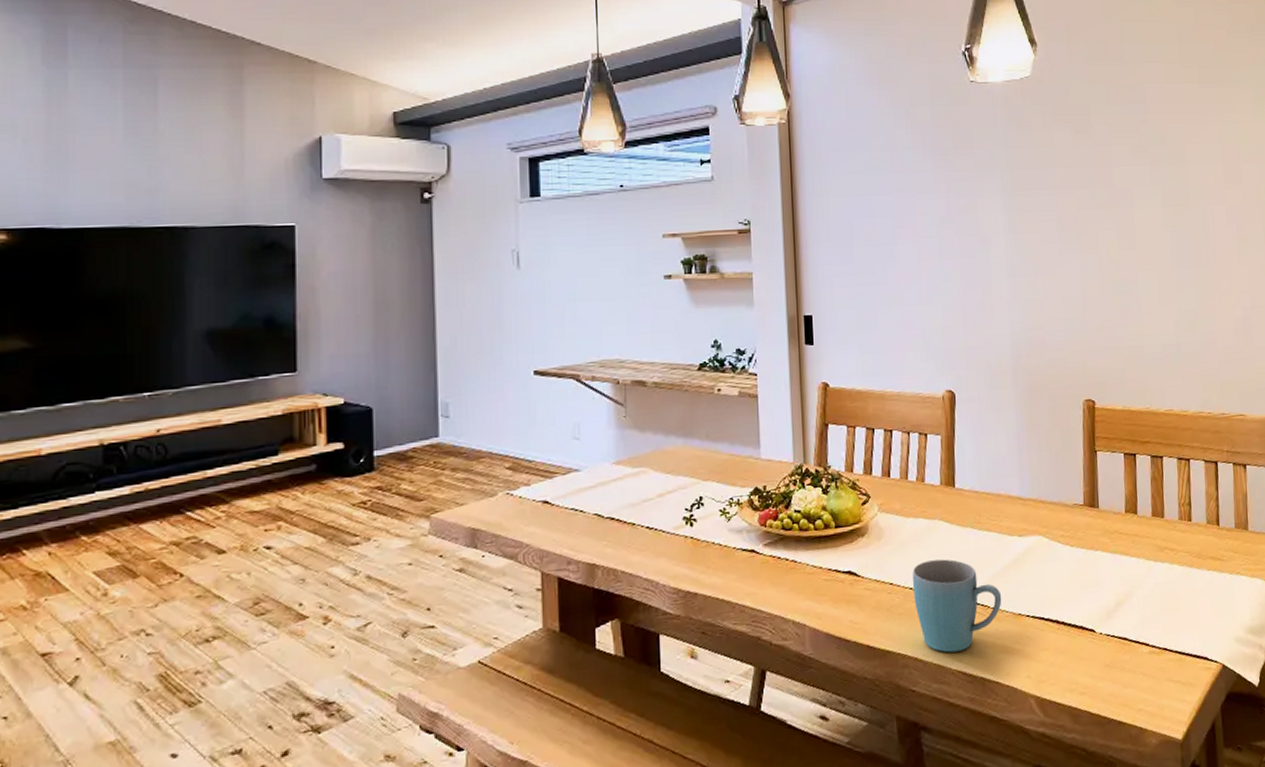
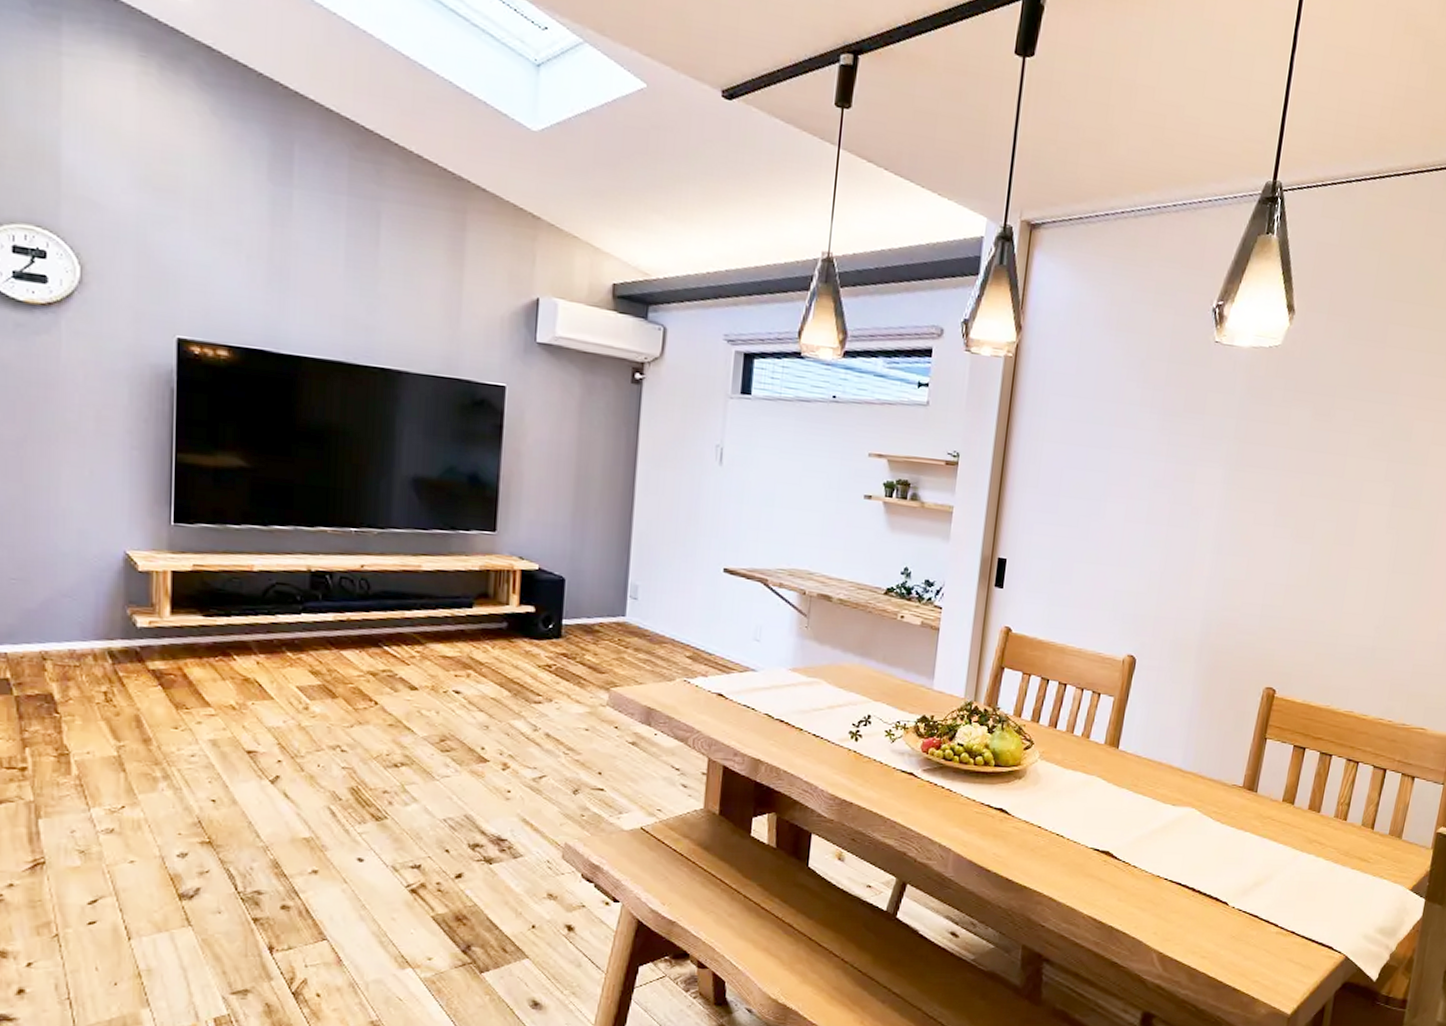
mug: present [912,559,1002,653] -> none [1058,812,1145,899]

